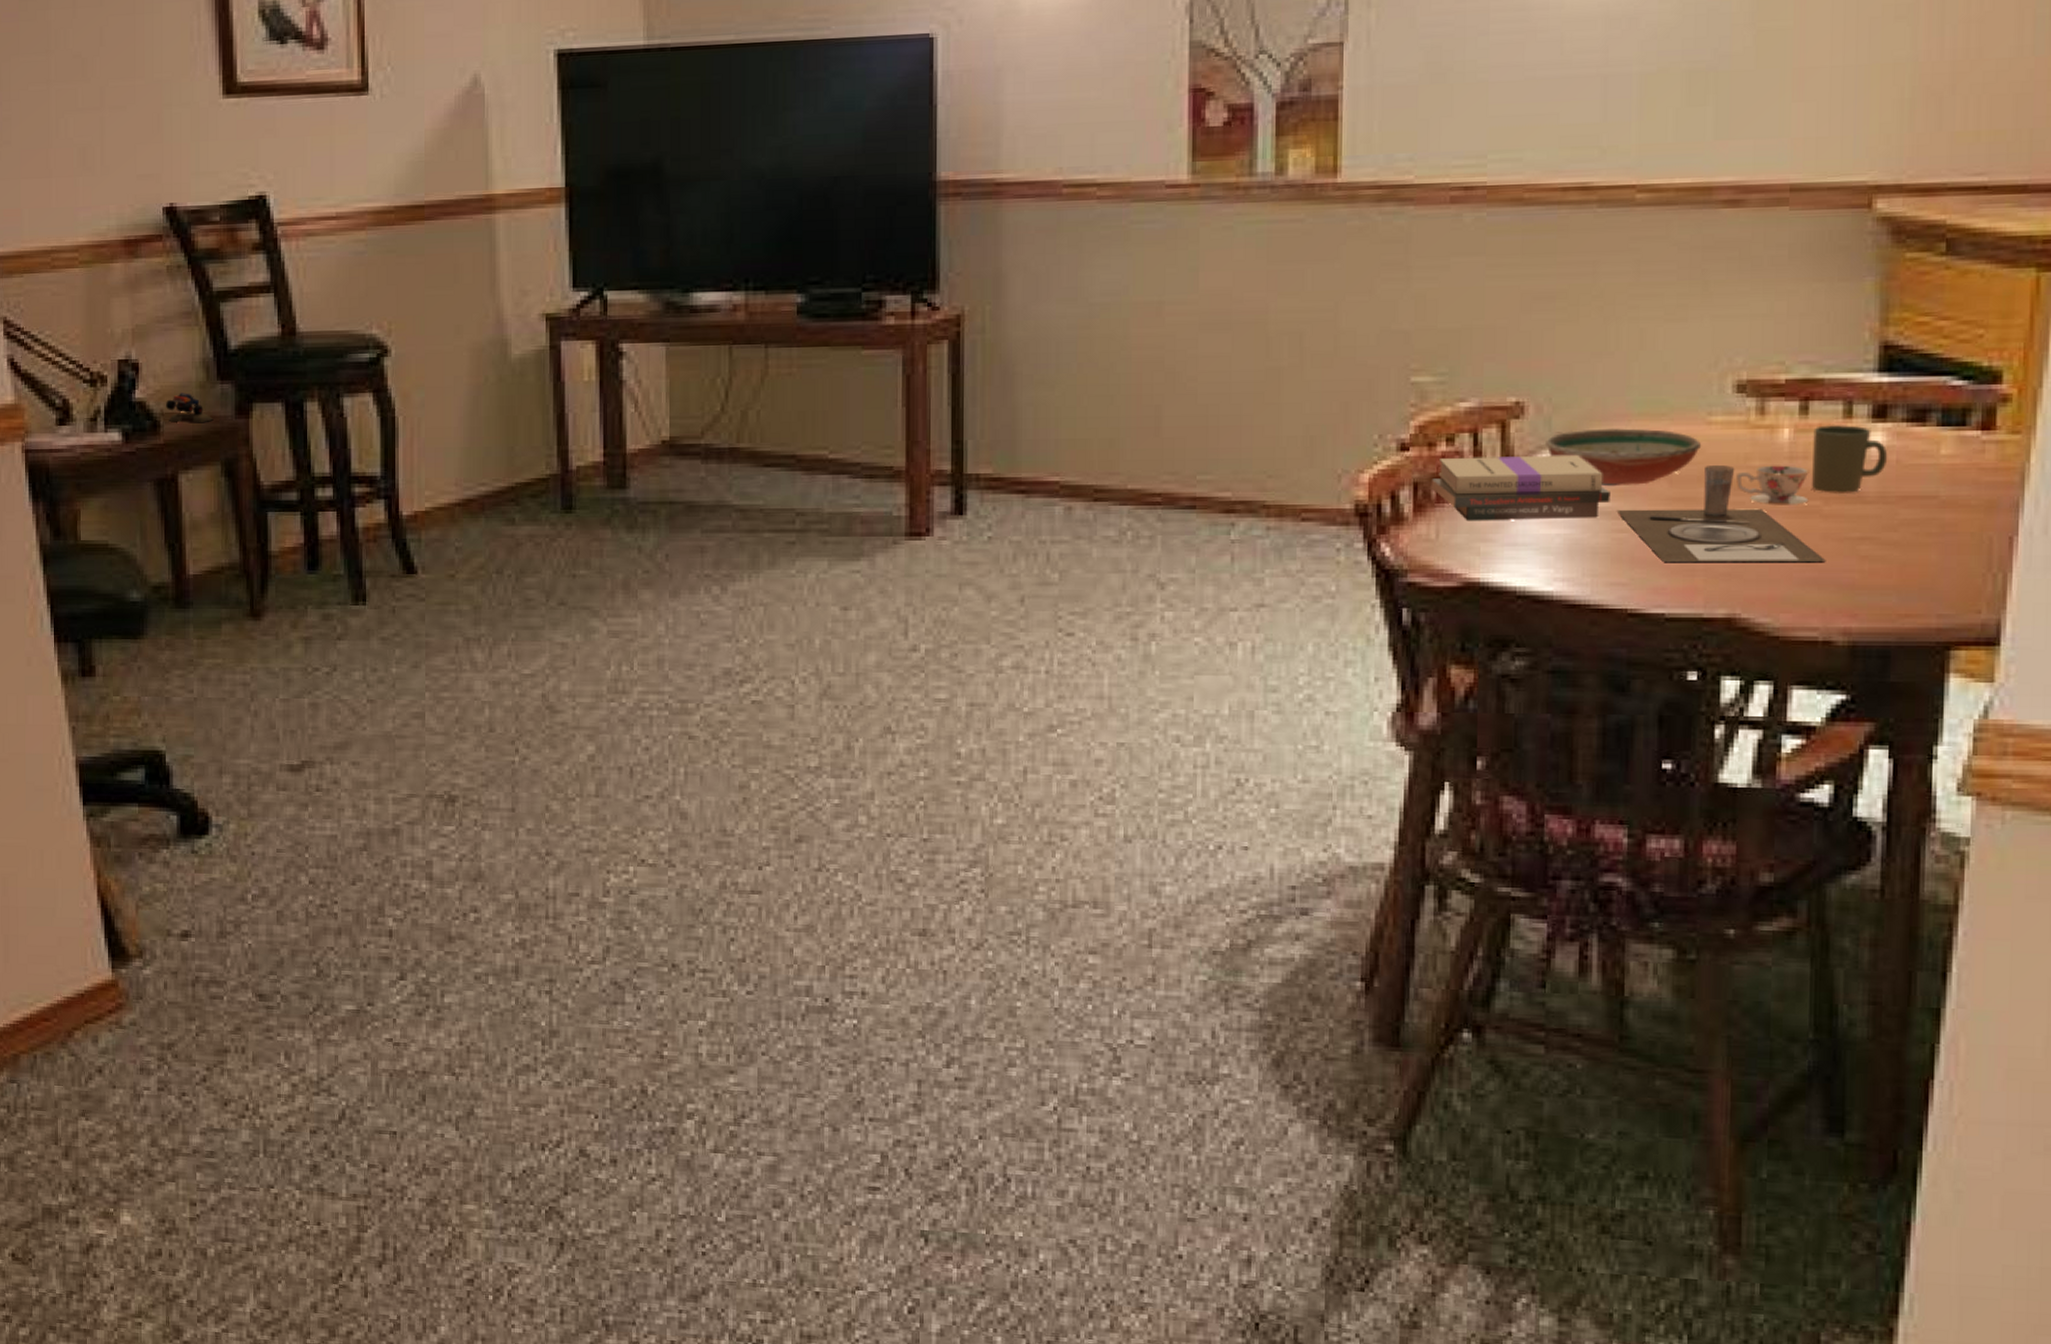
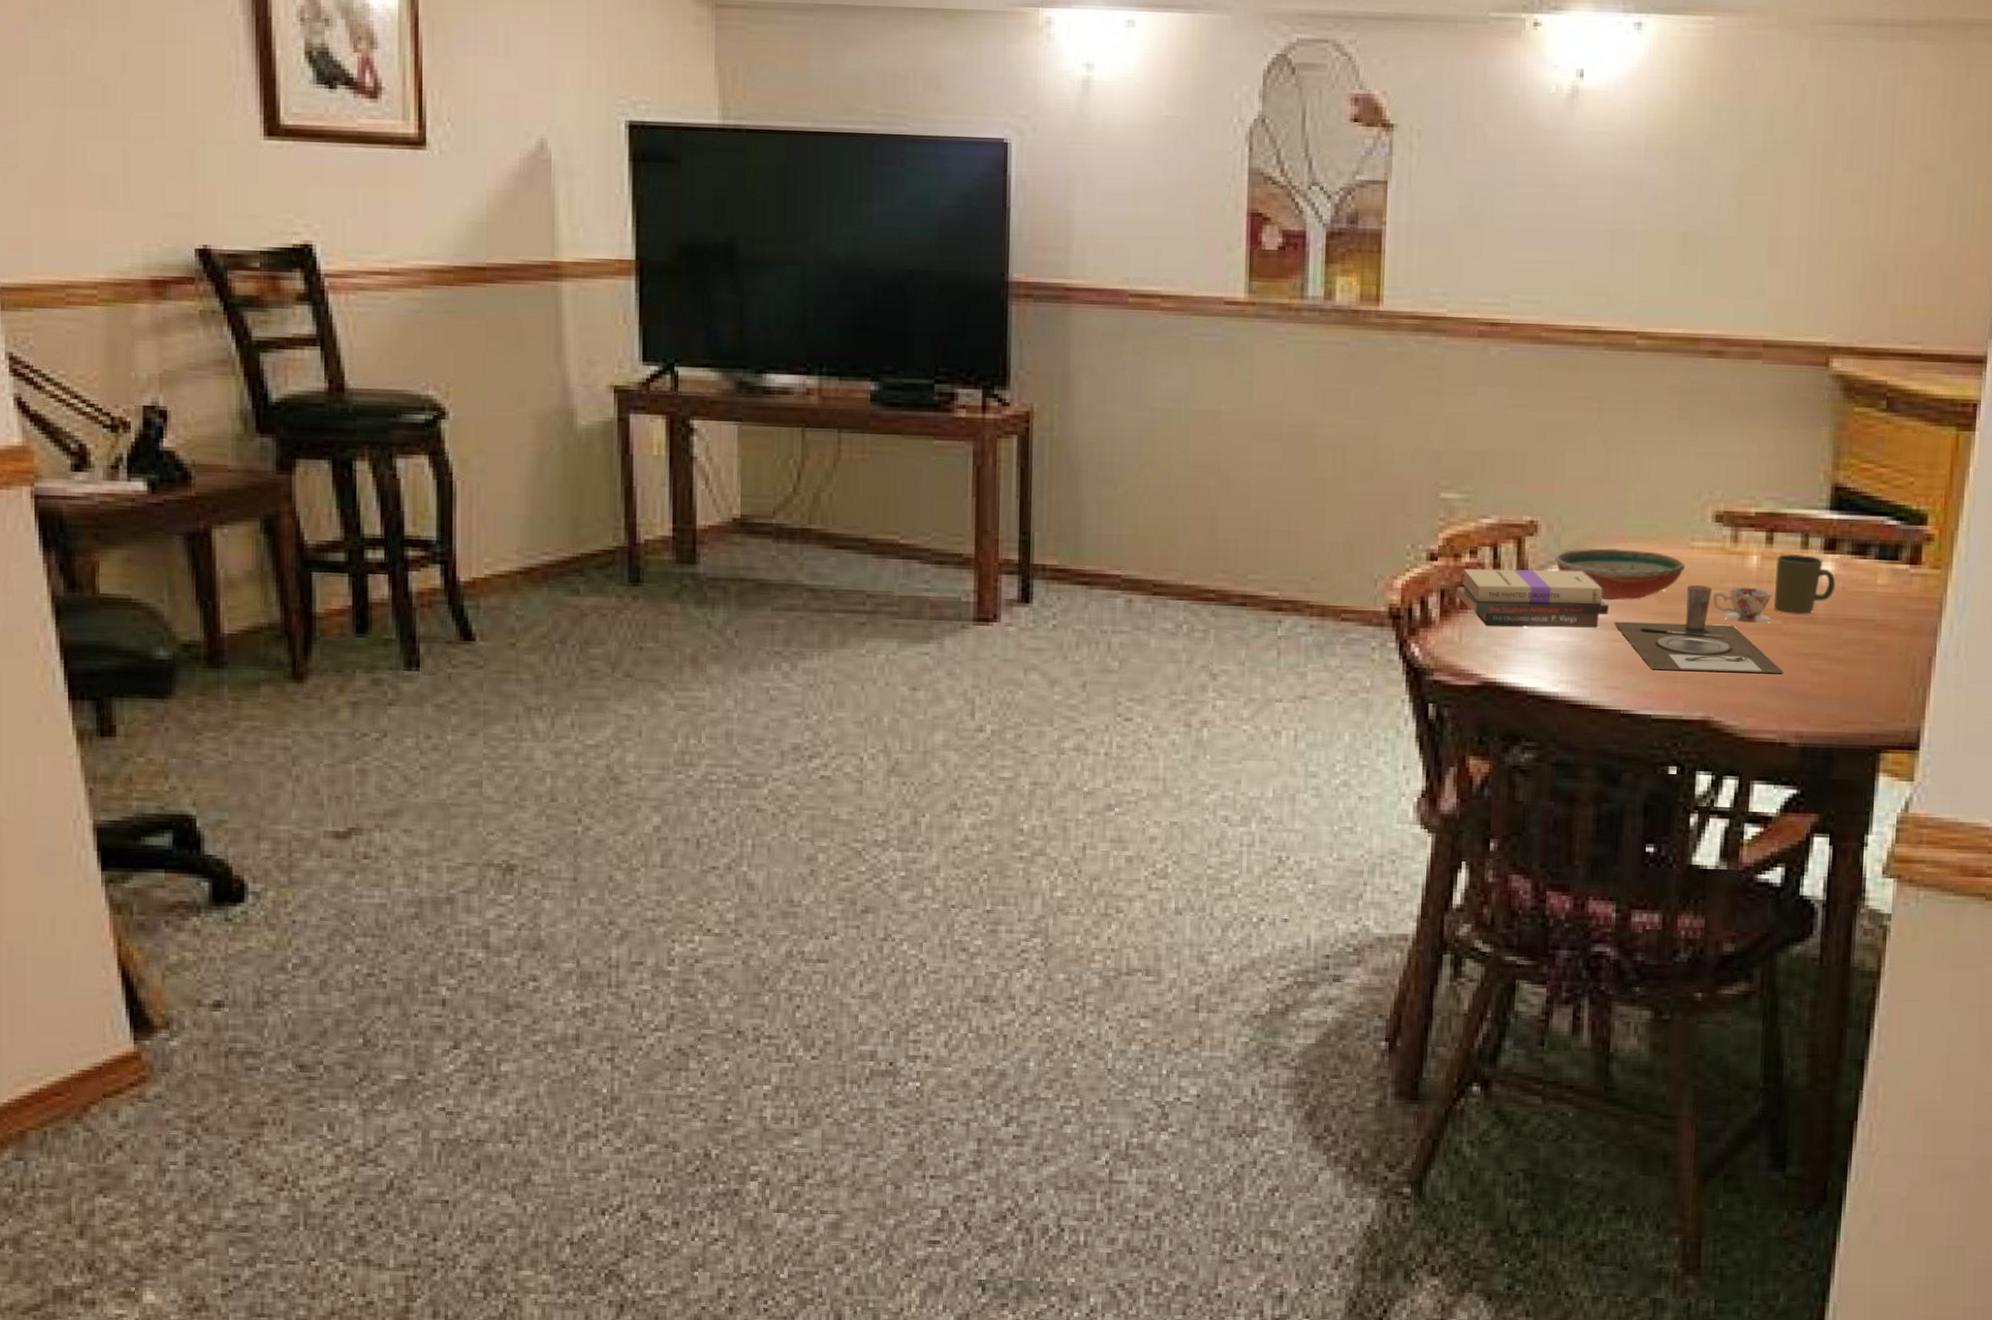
toy truck: present [166,393,213,423] -> none [198,444,251,476]

